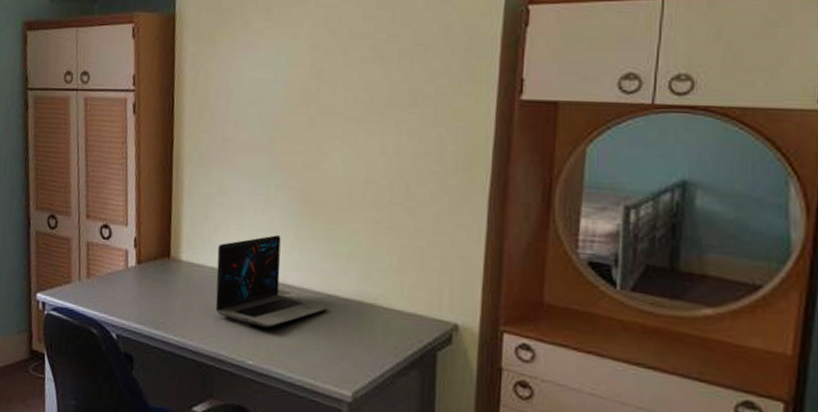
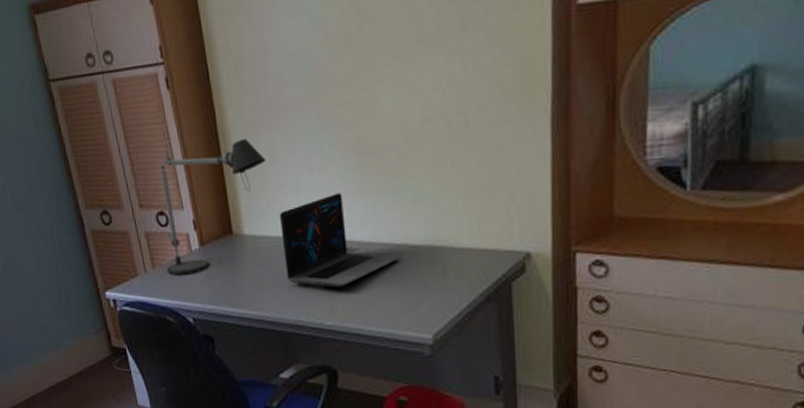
desk lamp: none [101,169,214,290] -> present [160,138,267,276]

